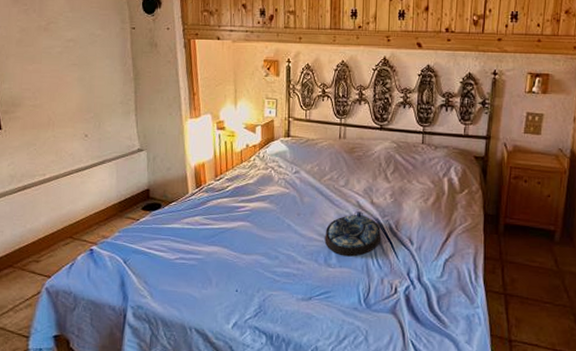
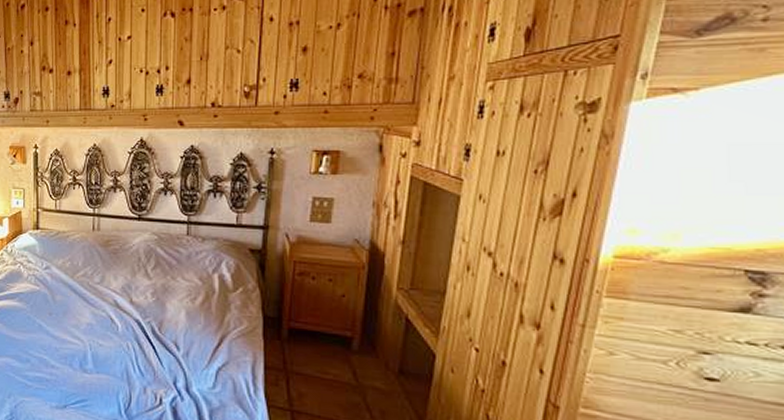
serving tray: present [324,211,382,257] -> none [79,311,143,362]

